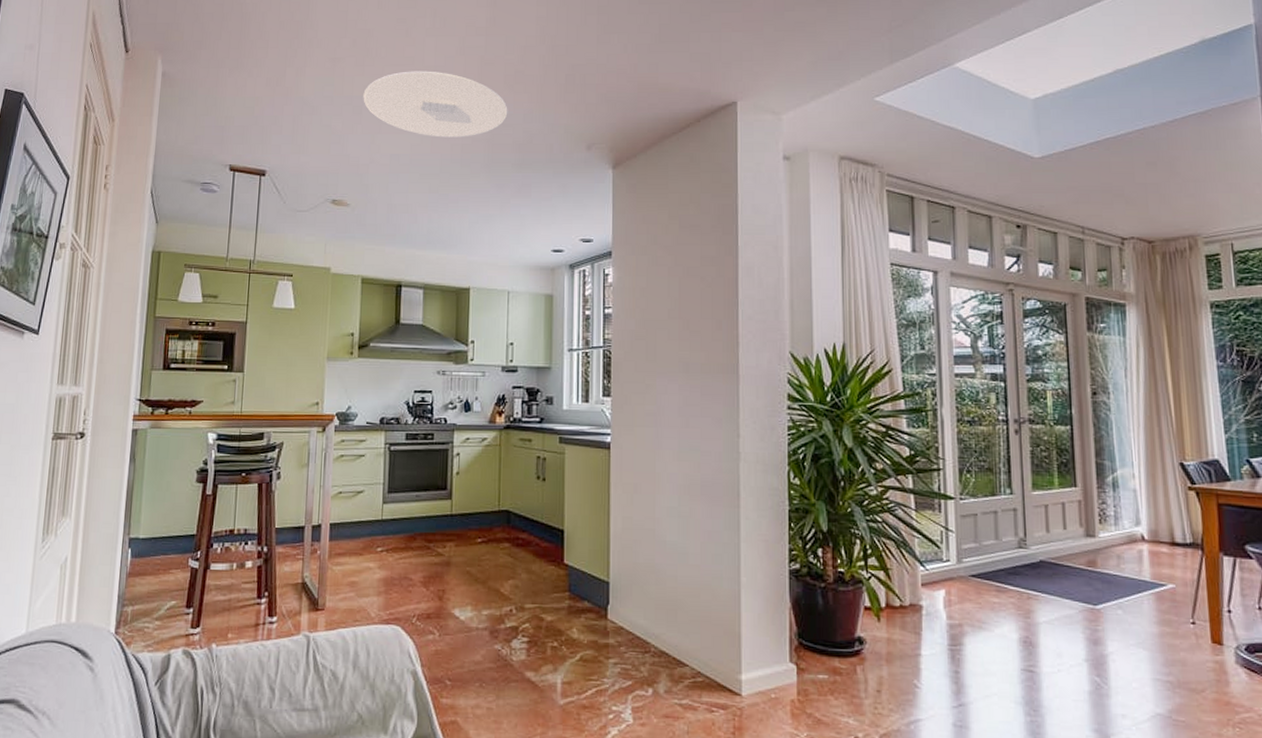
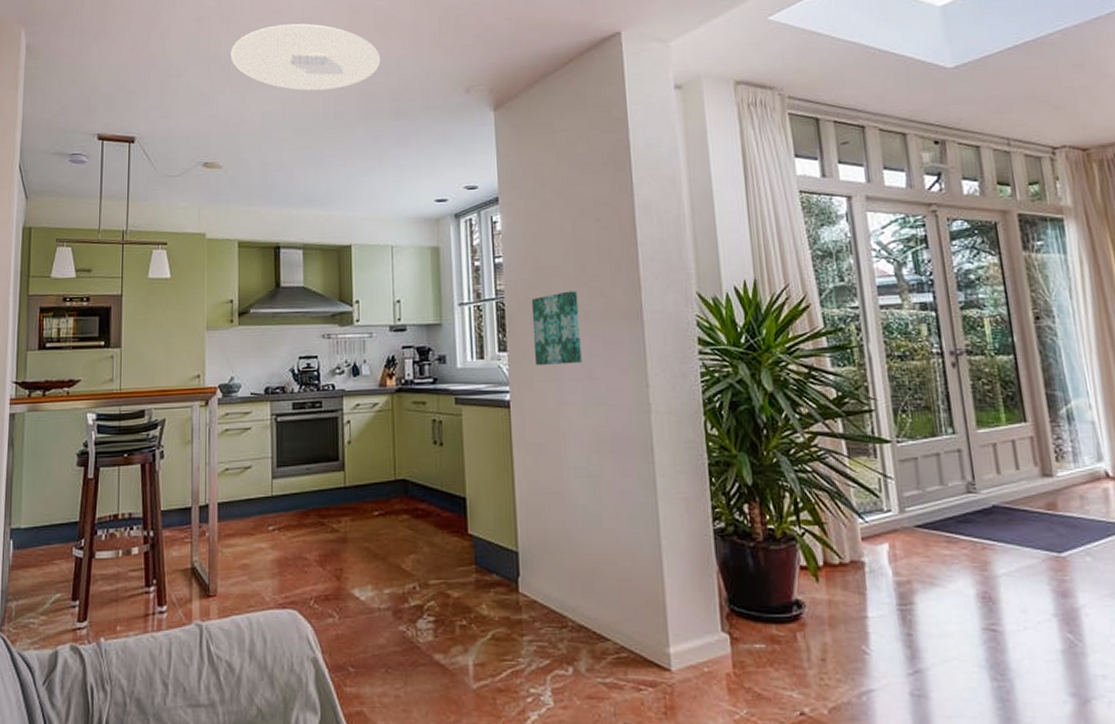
wall art: none [636,343,680,412] -> present [531,291,582,365]

